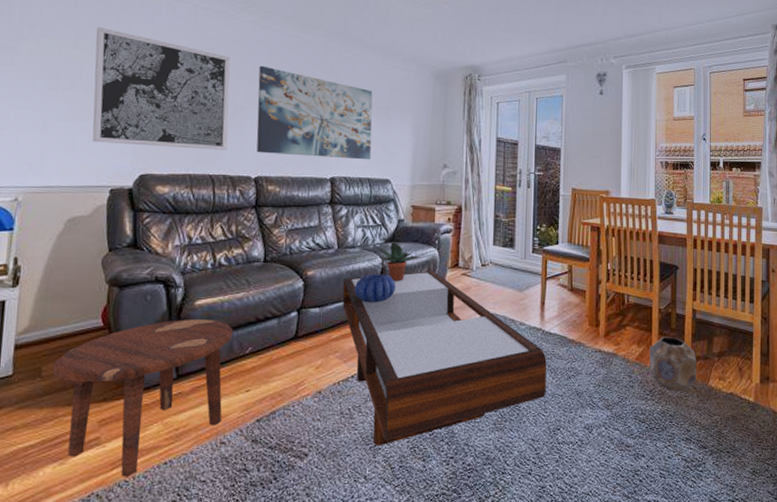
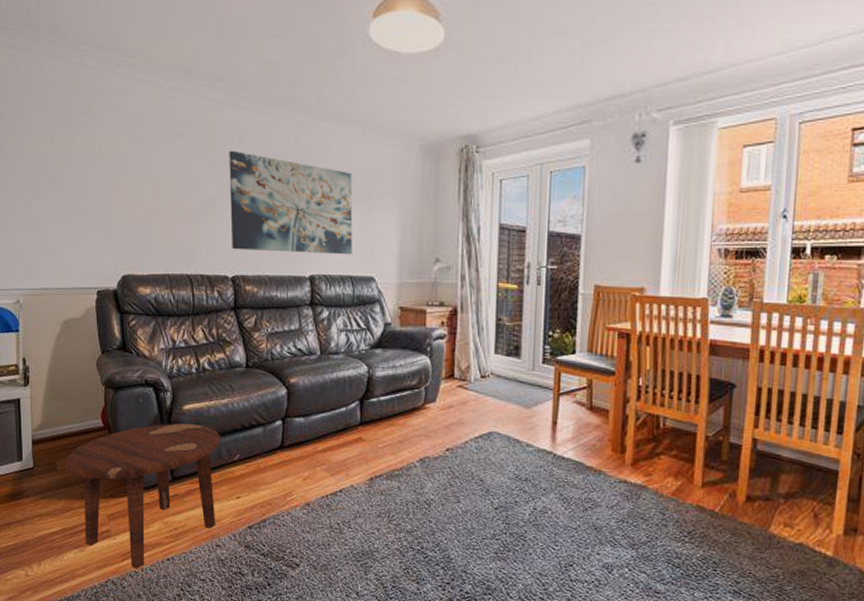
wall art: present [92,26,231,151] -> none [69,118,203,248]
coffee table: present [342,271,547,446] -> none [328,381,558,564]
decorative bowl: present [354,274,396,303] -> none [339,383,384,415]
potted plant: present [376,241,421,282] -> none [362,347,410,392]
planter: present [649,337,697,392] -> none [689,470,755,537]

